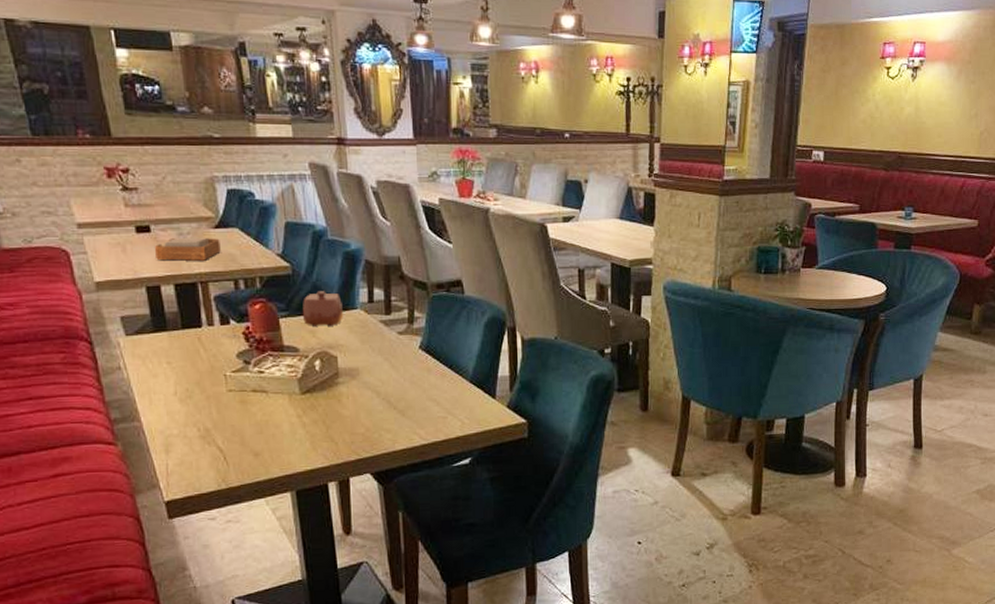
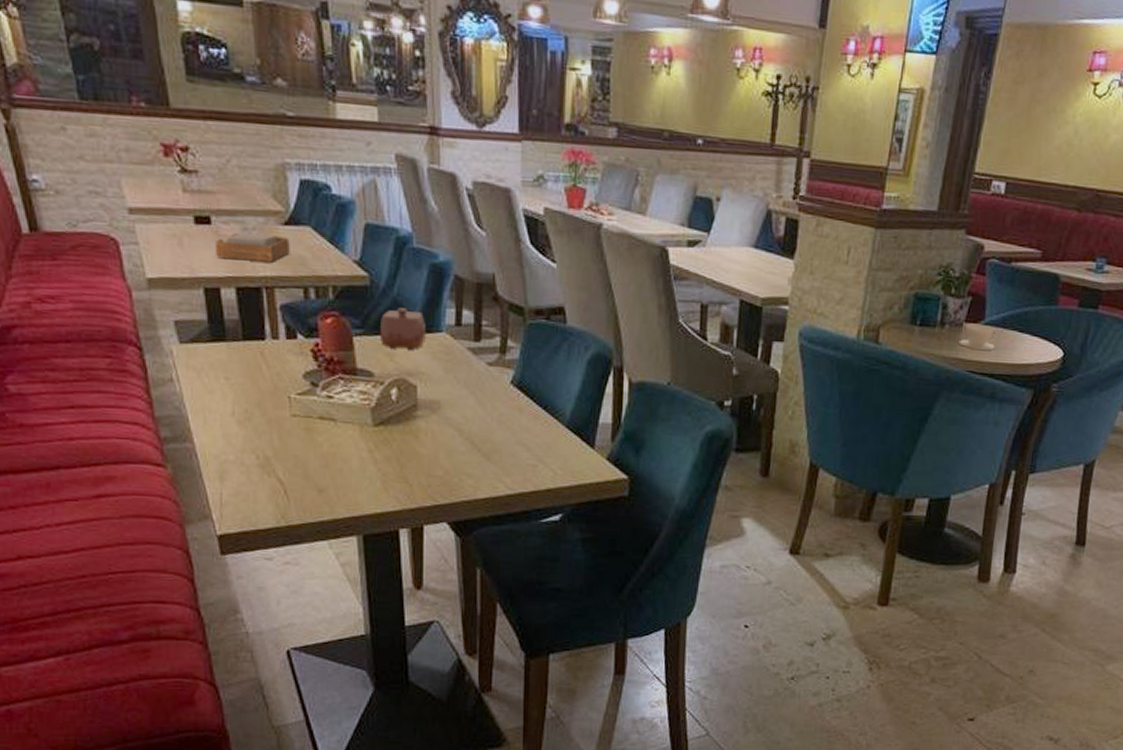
teacup: none [798,268,831,291] -> present [959,323,999,351]

